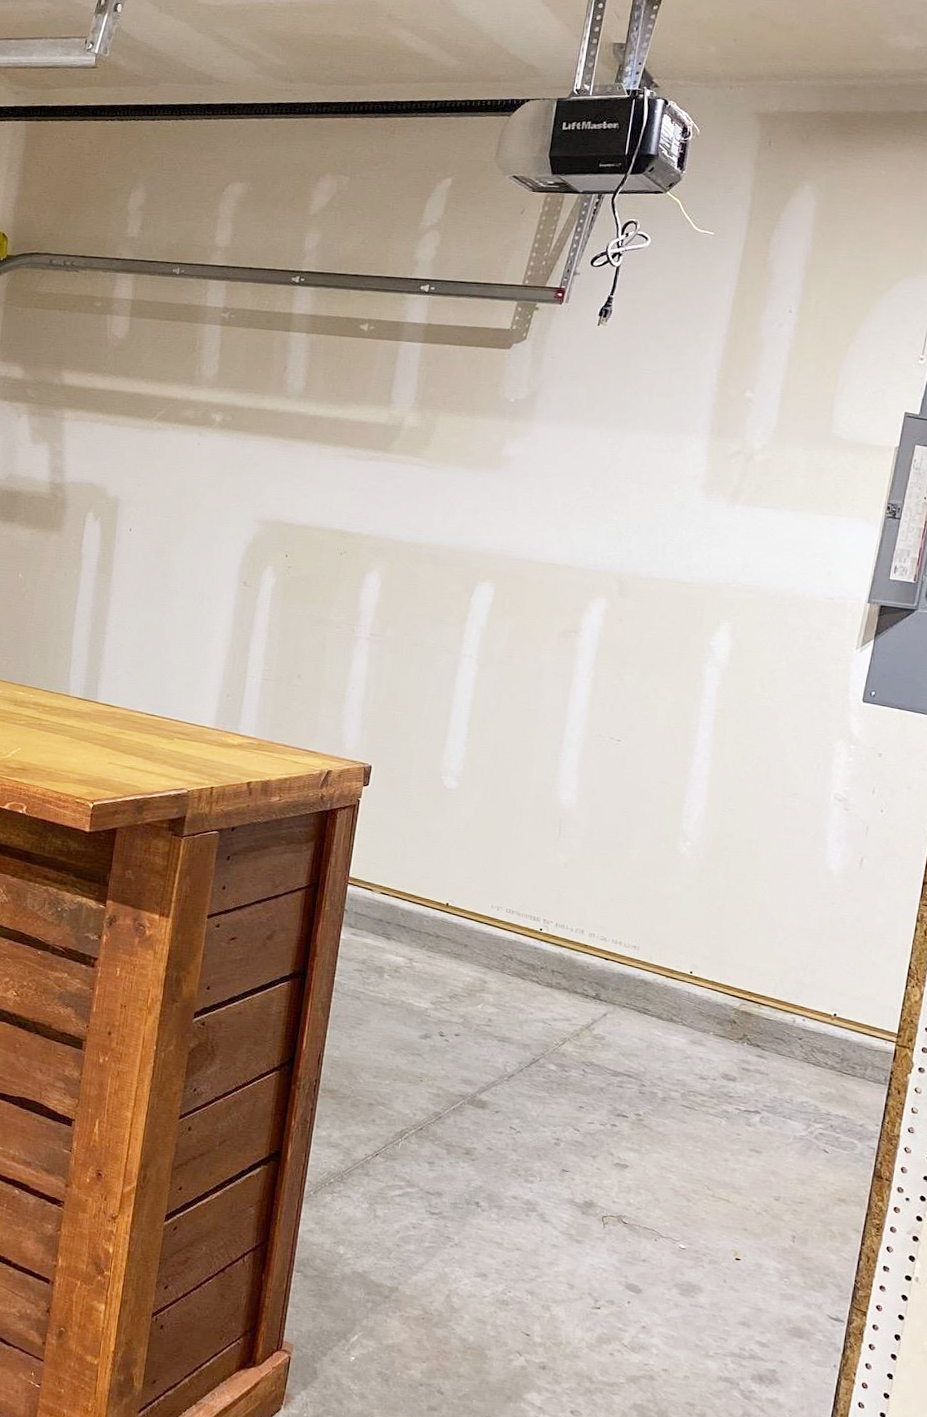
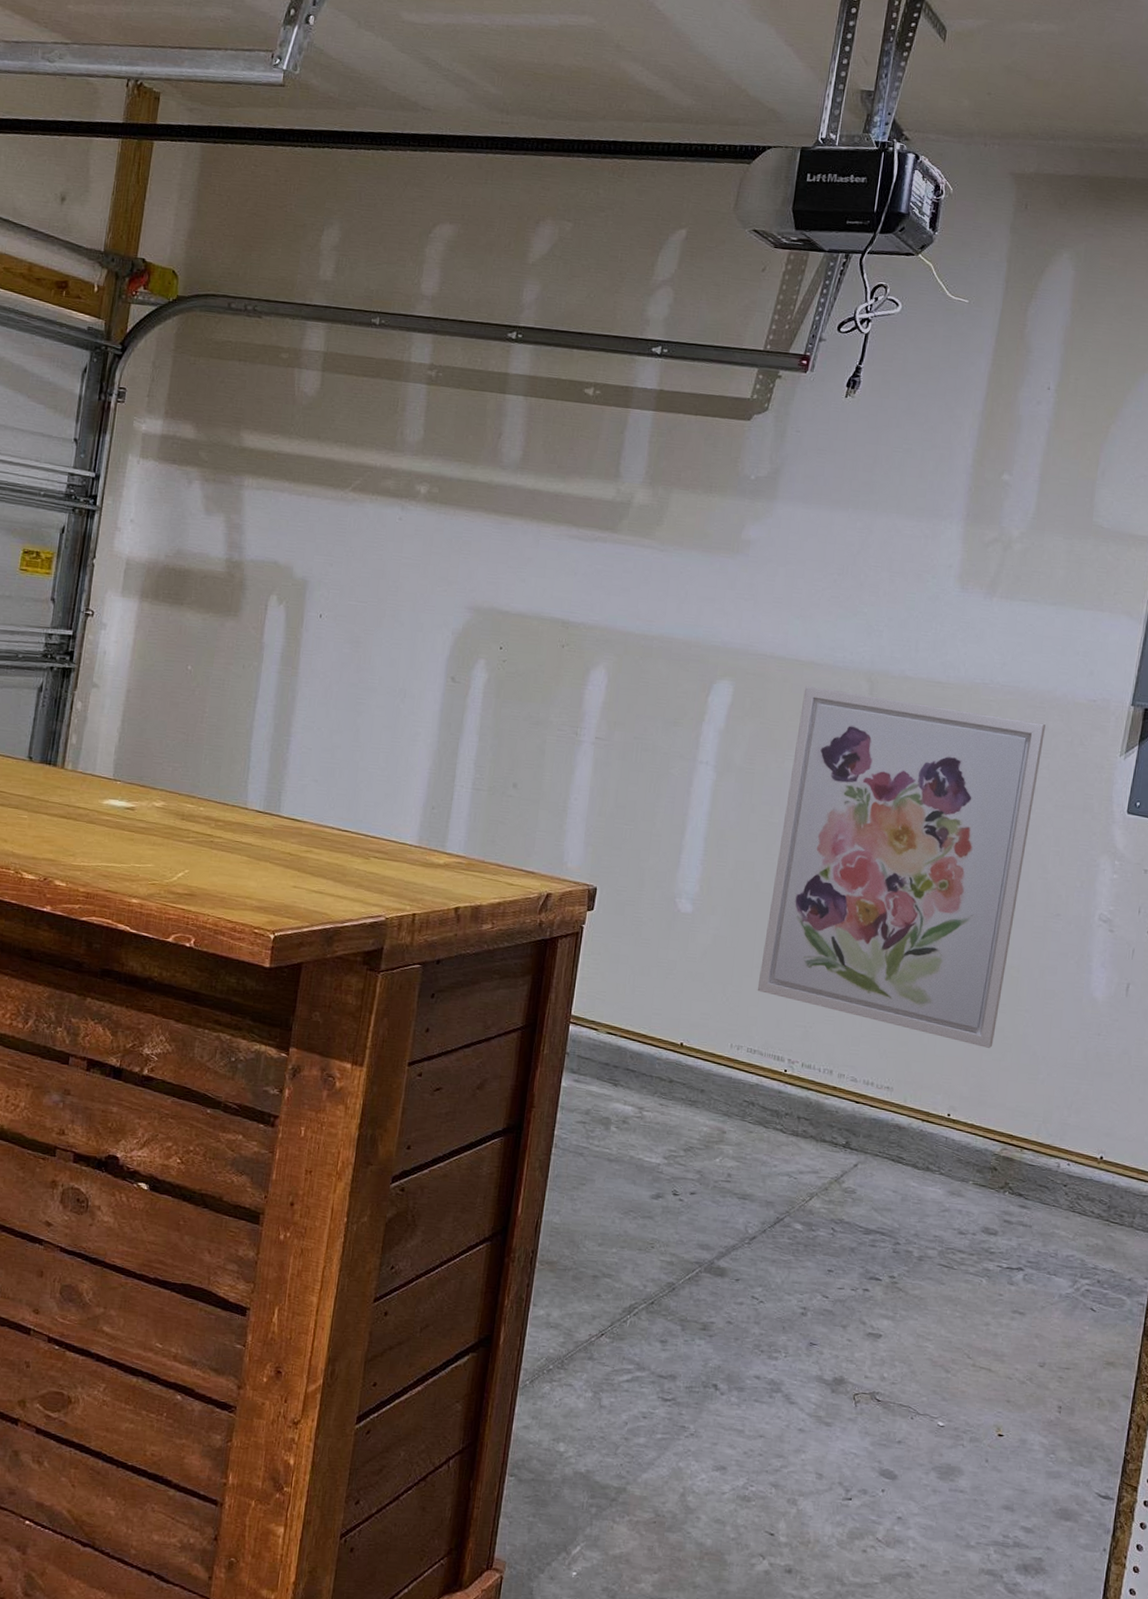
wall art: none [515,587,785,914] -> present [757,686,1045,1048]

